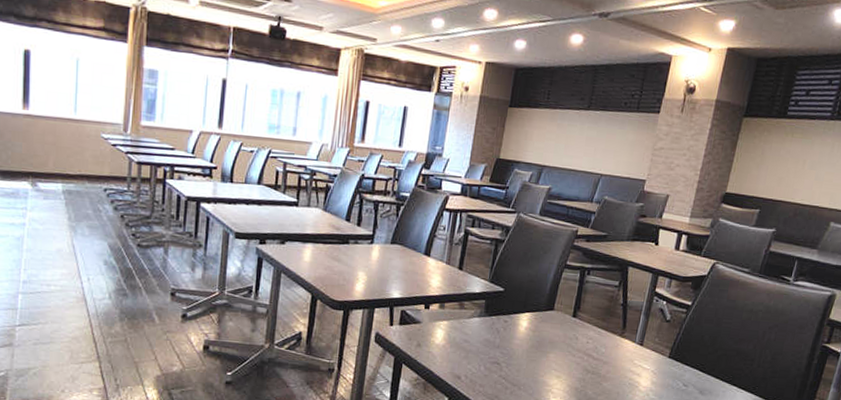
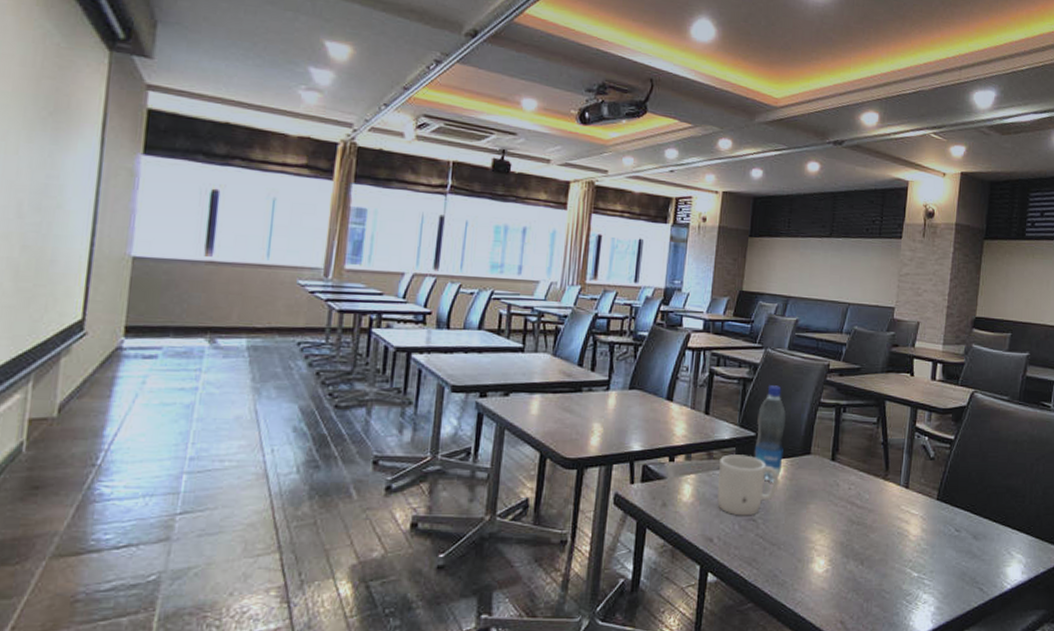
mug: none [466,305,523,360] -> present [717,453,779,516]
bottle: none [501,247,534,333] -> present [754,385,787,483]

